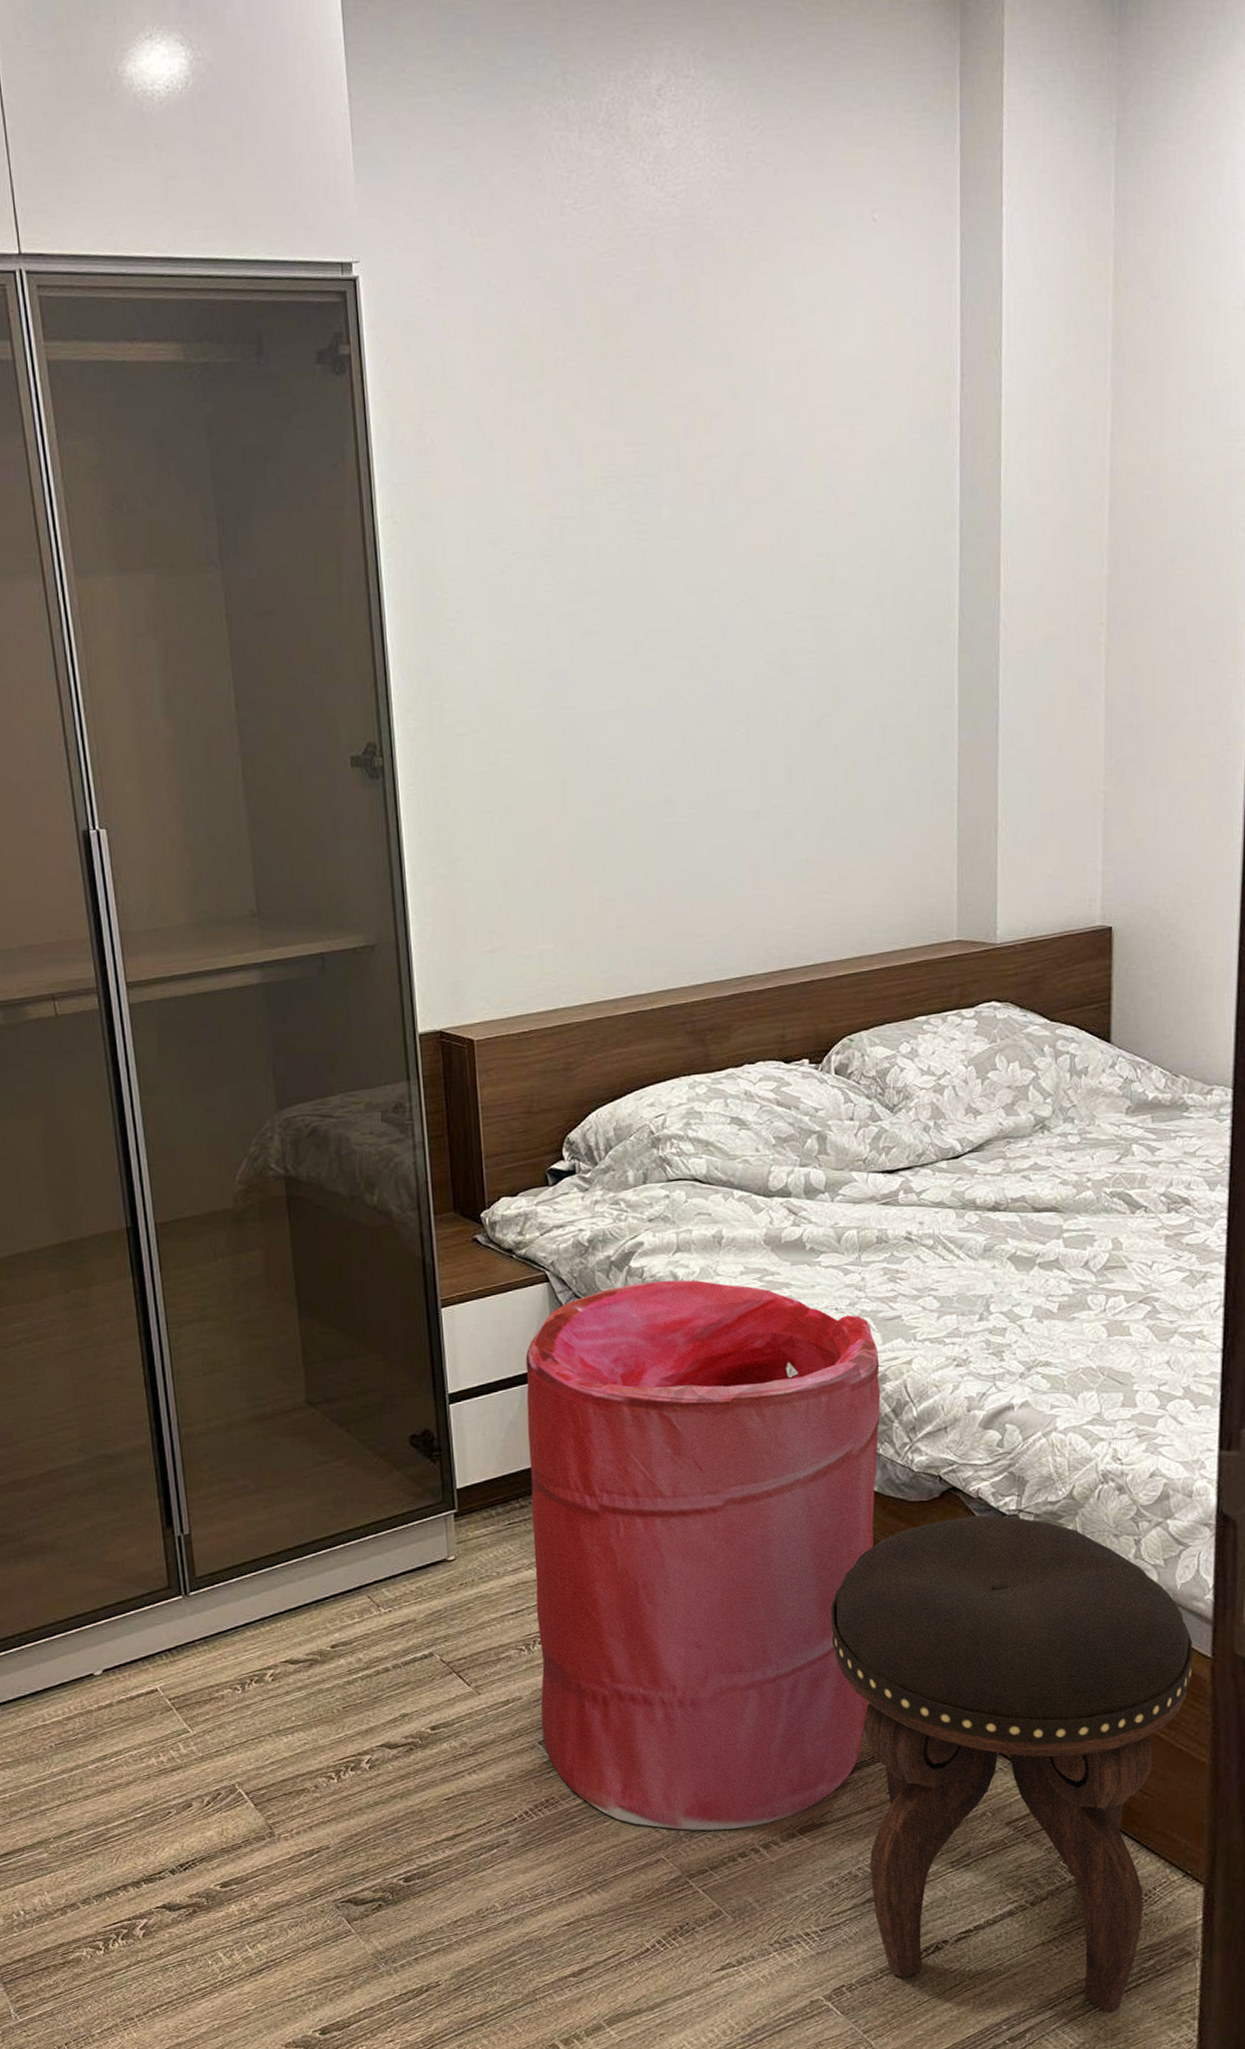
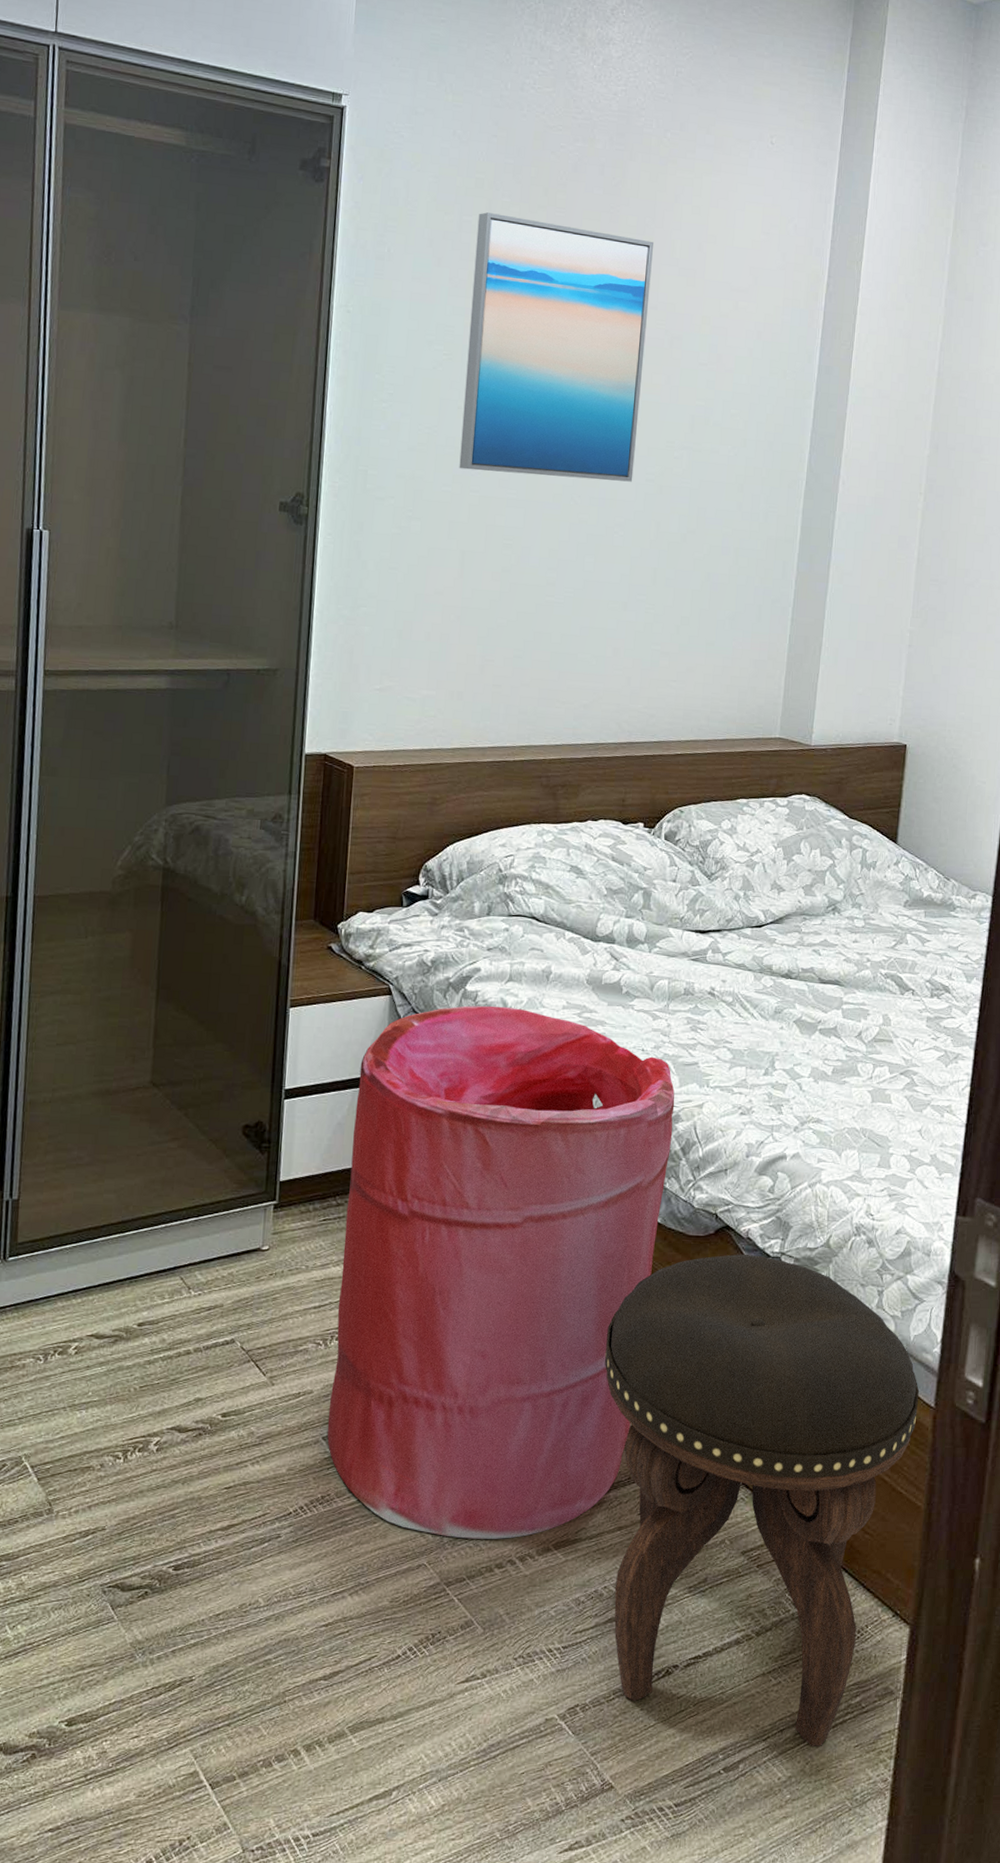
wall art: none [530,371,751,685] -> present [459,212,654,482]

